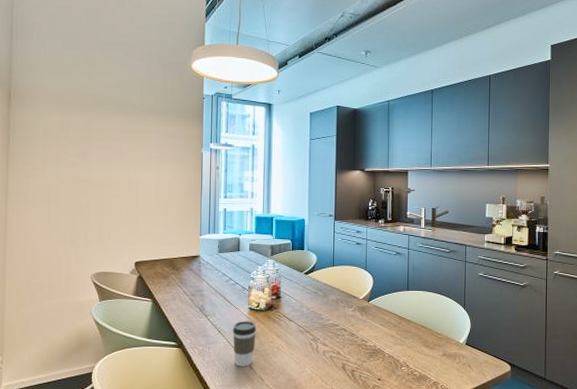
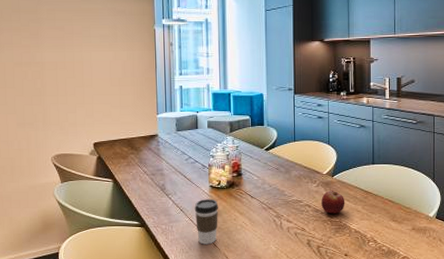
fruit: none [357,315,380,338] -> present [321,190,345,214]

